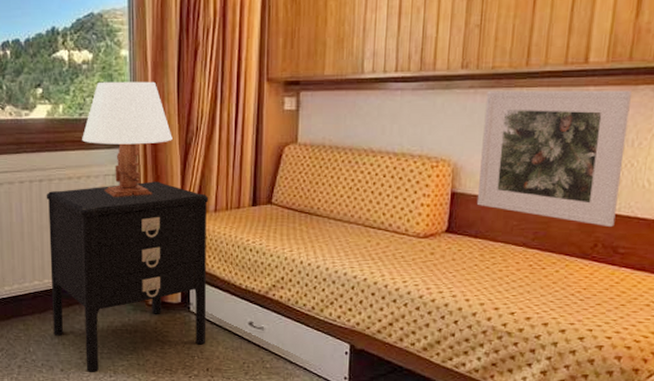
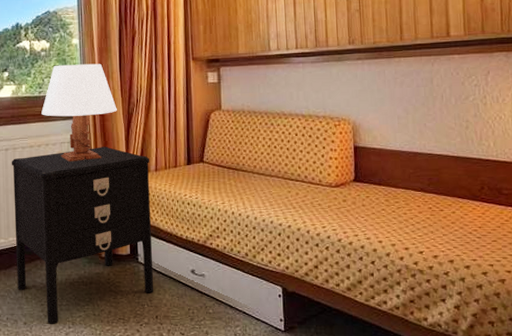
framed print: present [476,90,632,227] -> none [372,57,495,171]

